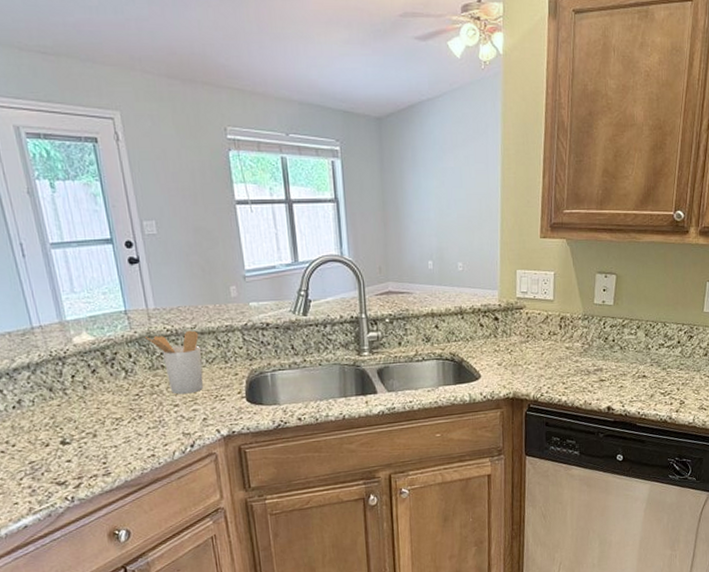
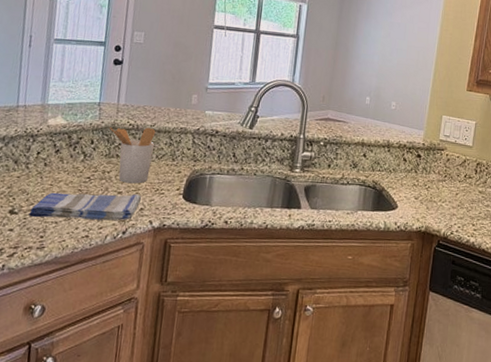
dish towel: none [83,404,201,445] -> present [29,192,141,220]

